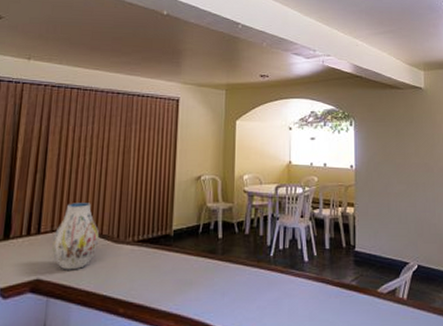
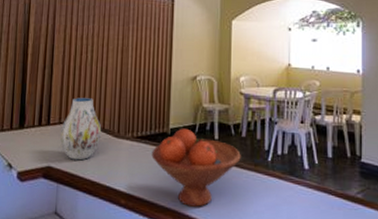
fruit bowl: none [153,229,244,309] -> present [151,128,241,207]

